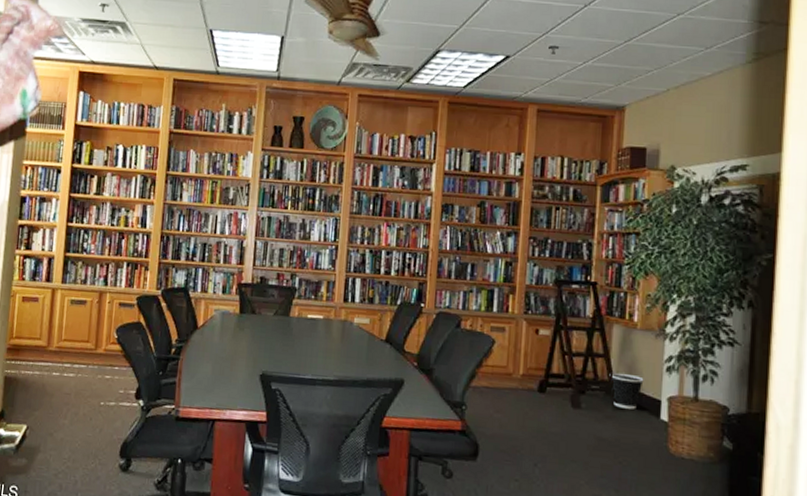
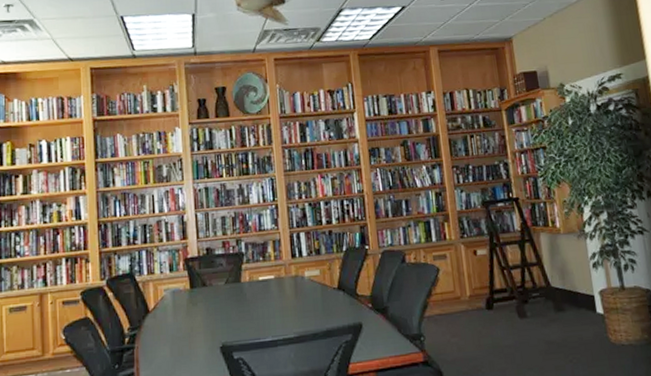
wastebasket: present [609,372,644,410] -> none [545,276,576,310]

